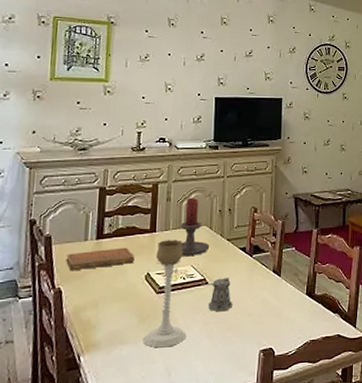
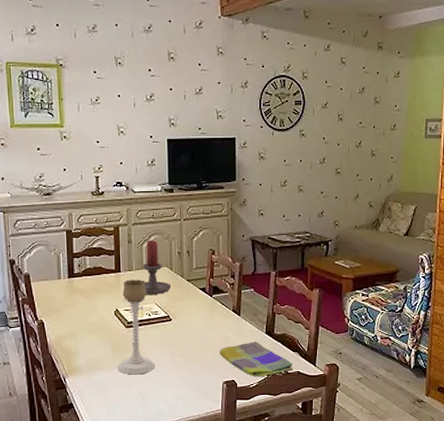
notebook: present [66,247,135,271] -> none [44,286,104,306]
pepper shaker: present [200,278,232,312] -> none [165,315,195,346]
dish towel: none [257,304,333,343] -> present [220,342,293,376]

